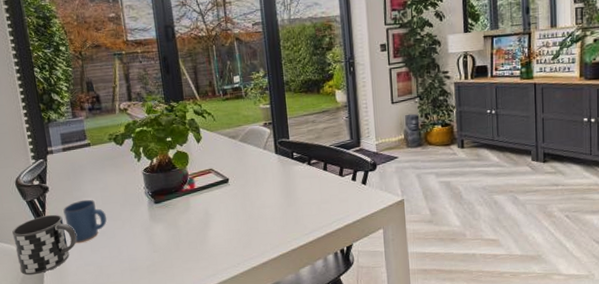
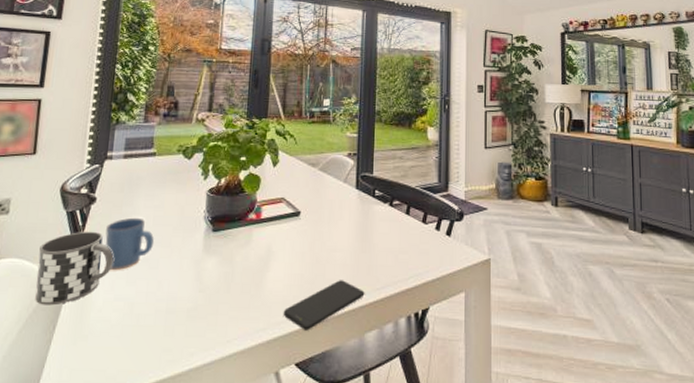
smartphone: none [227,230,295,272] -> present [283,280,365,330]

